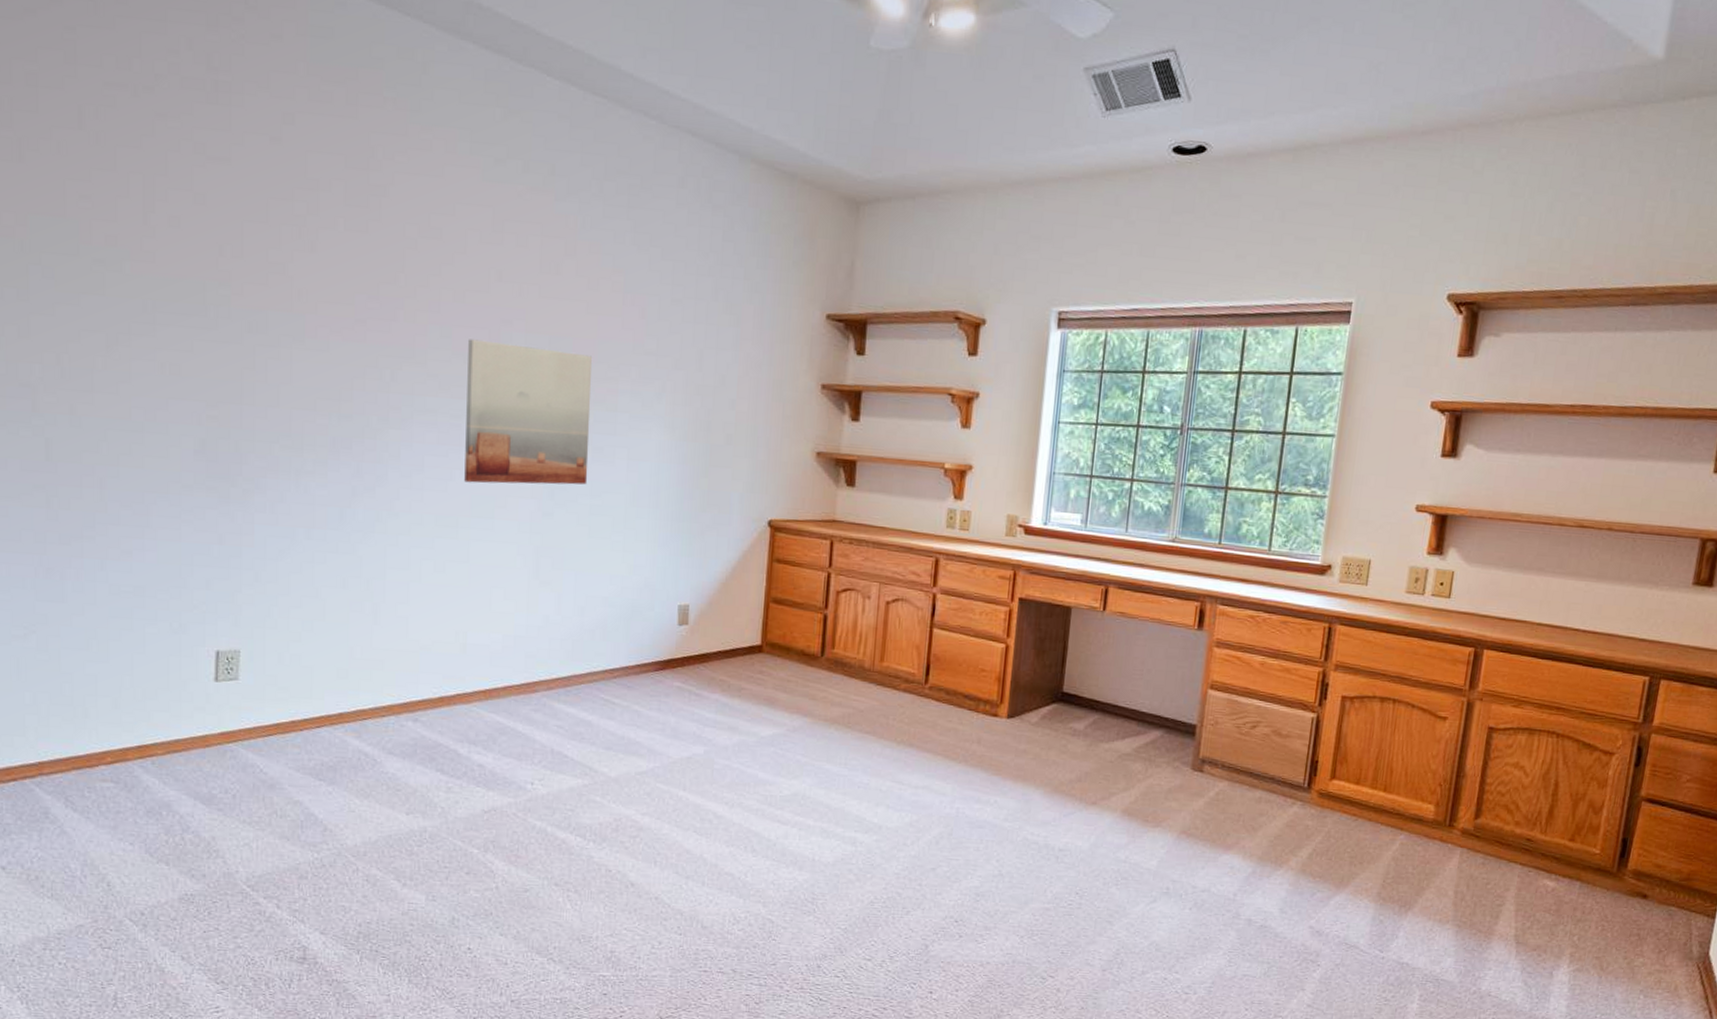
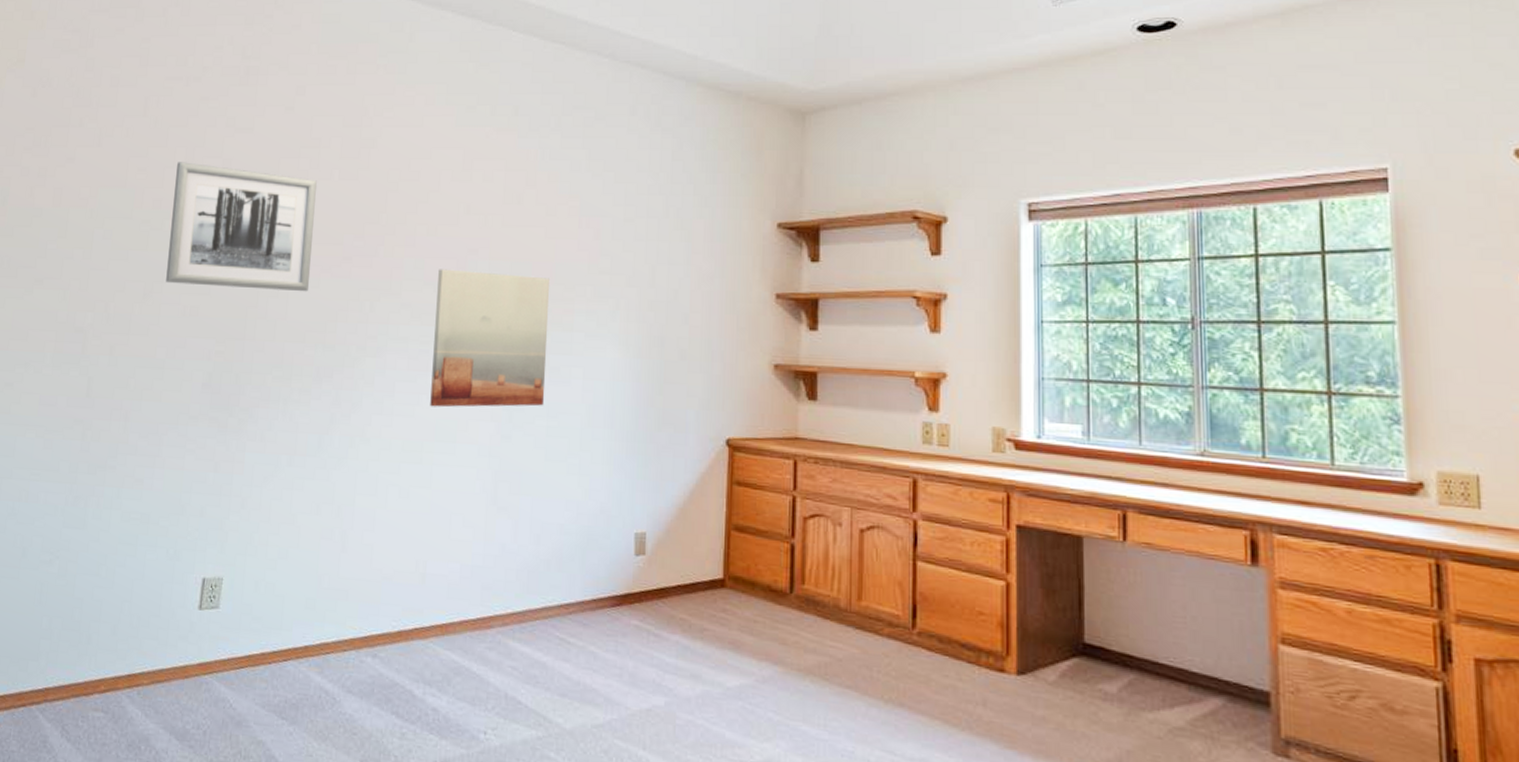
wall art: none [133,191,317,356] -> present [166,162,317,292]

